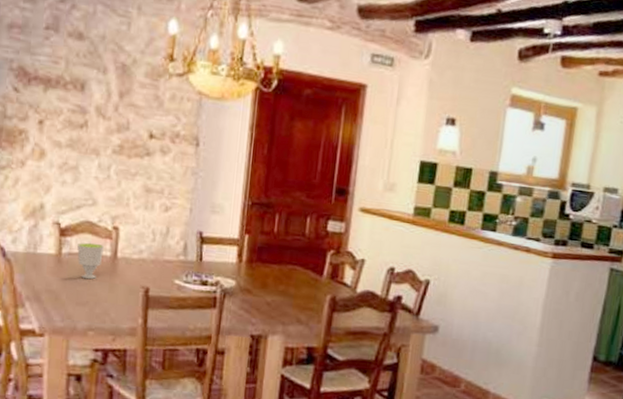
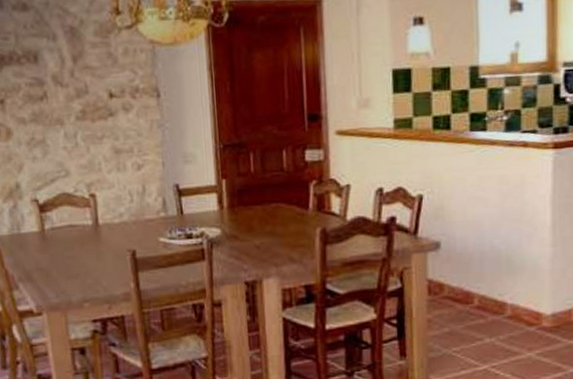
cup: present [77,242,104,280] -> none [58,213,85,252]

